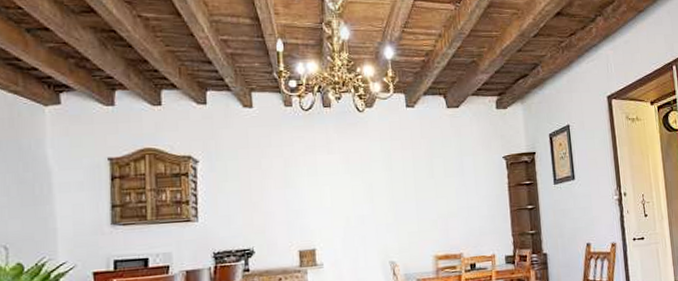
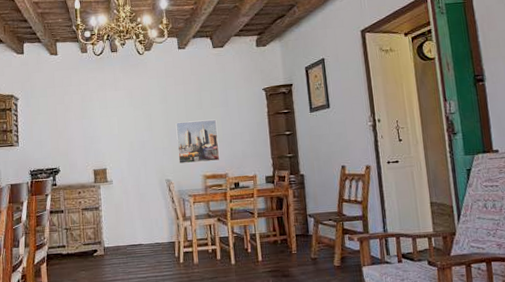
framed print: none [402,190,454,243] -> present [175,119,220,165]

